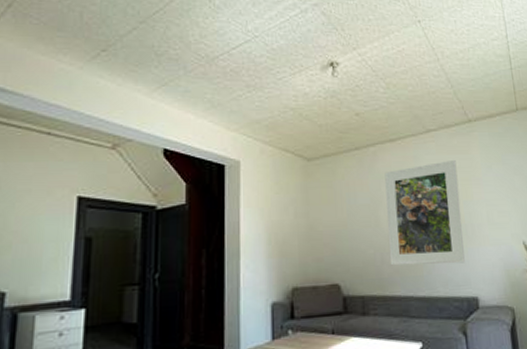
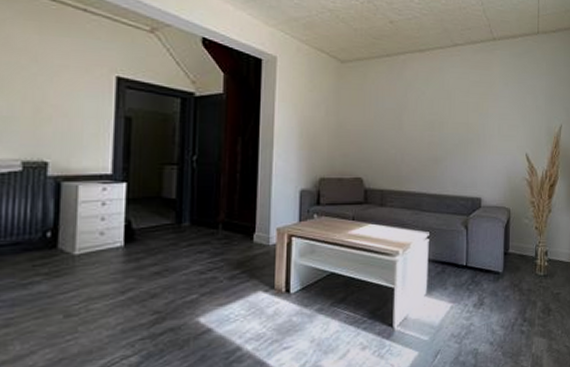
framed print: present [384,159,465,266] -> none [408,74,477,168]

